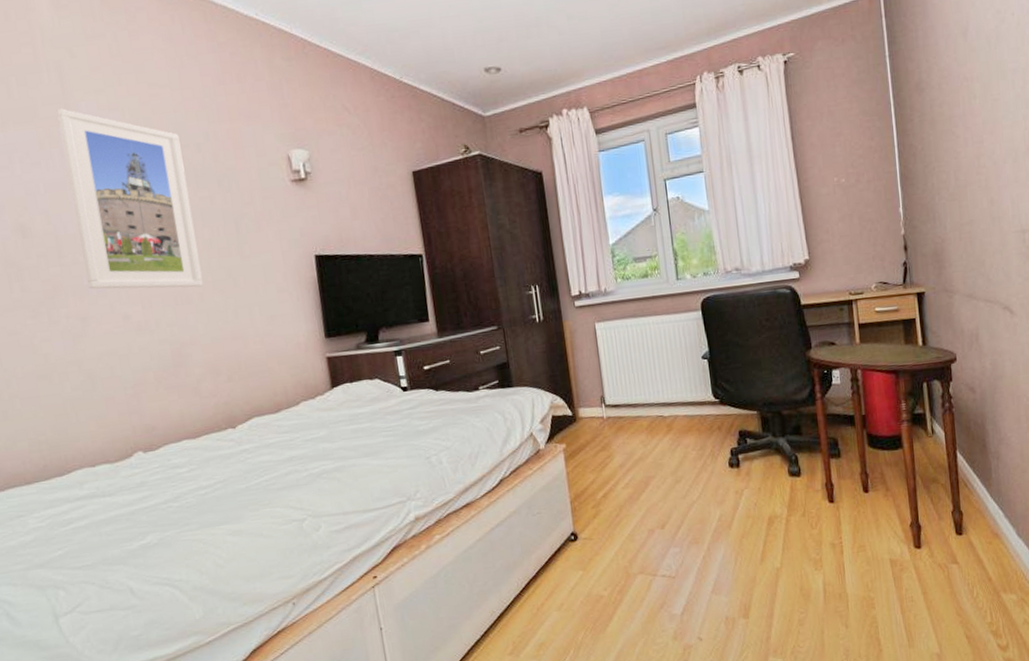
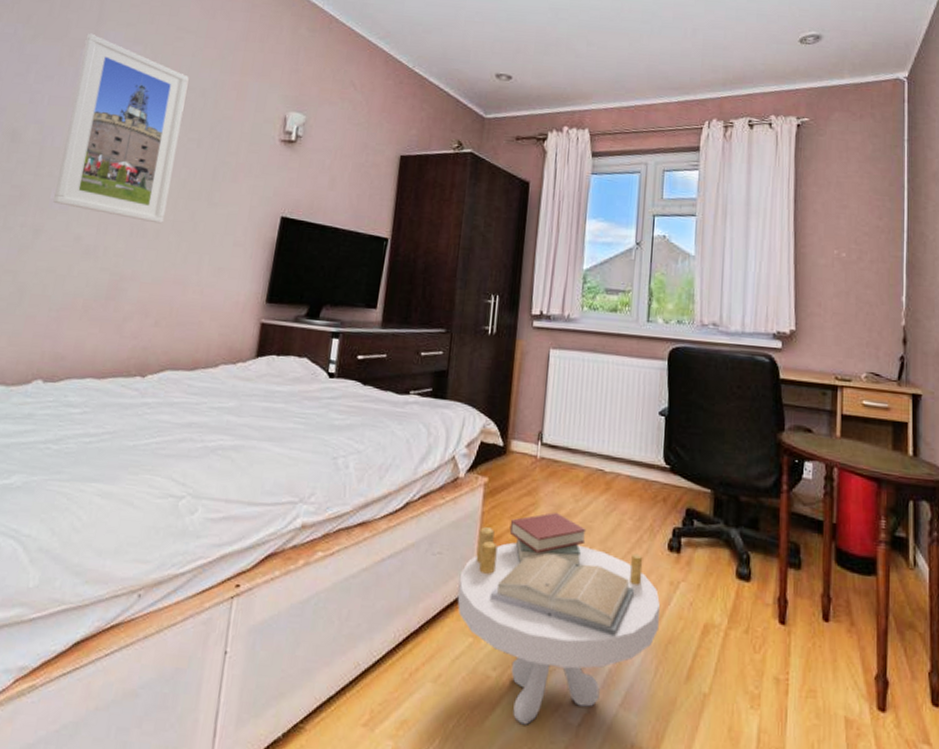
side table: none [559,459,733,624] -> present [457,512,661,725]

